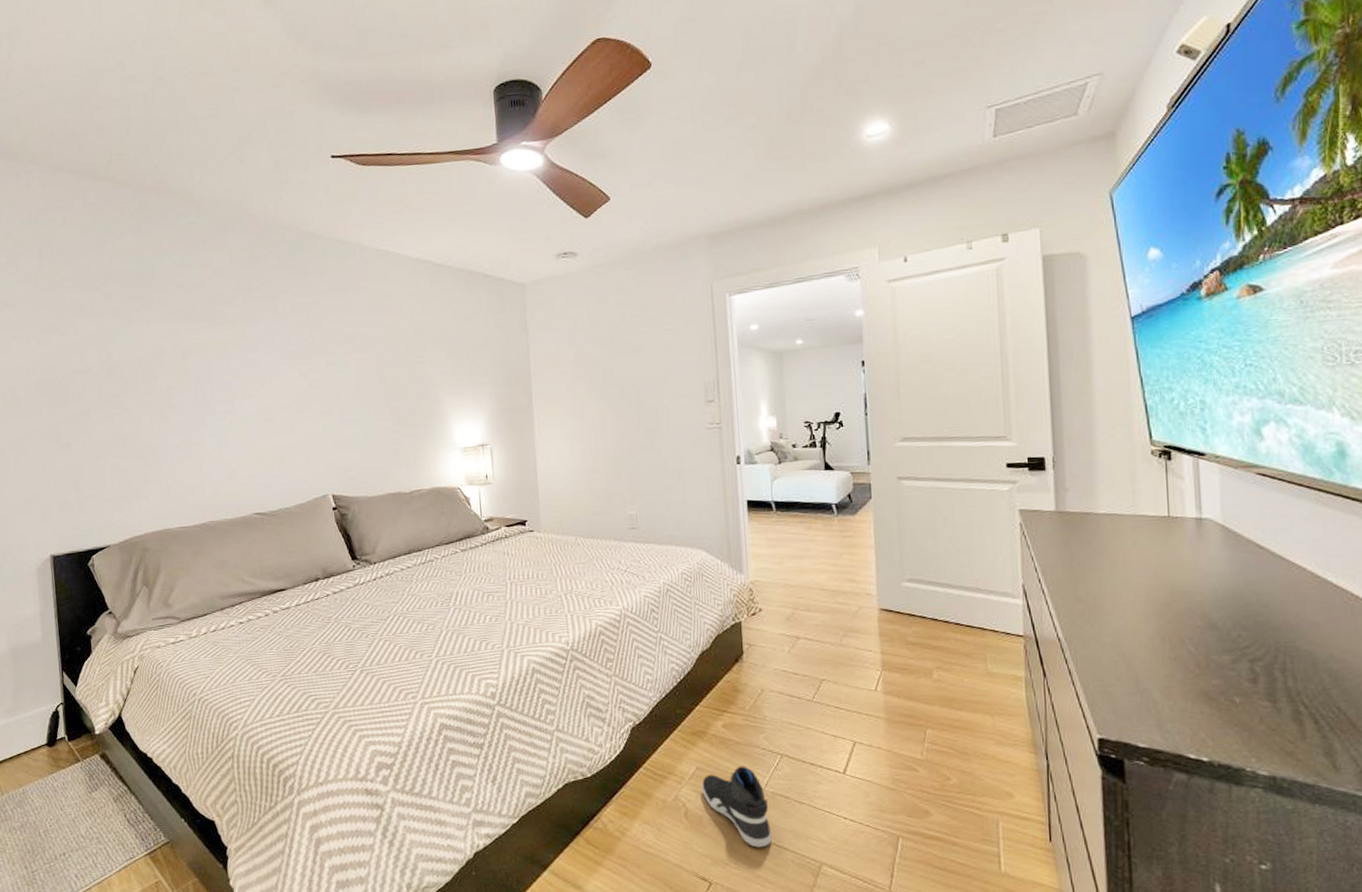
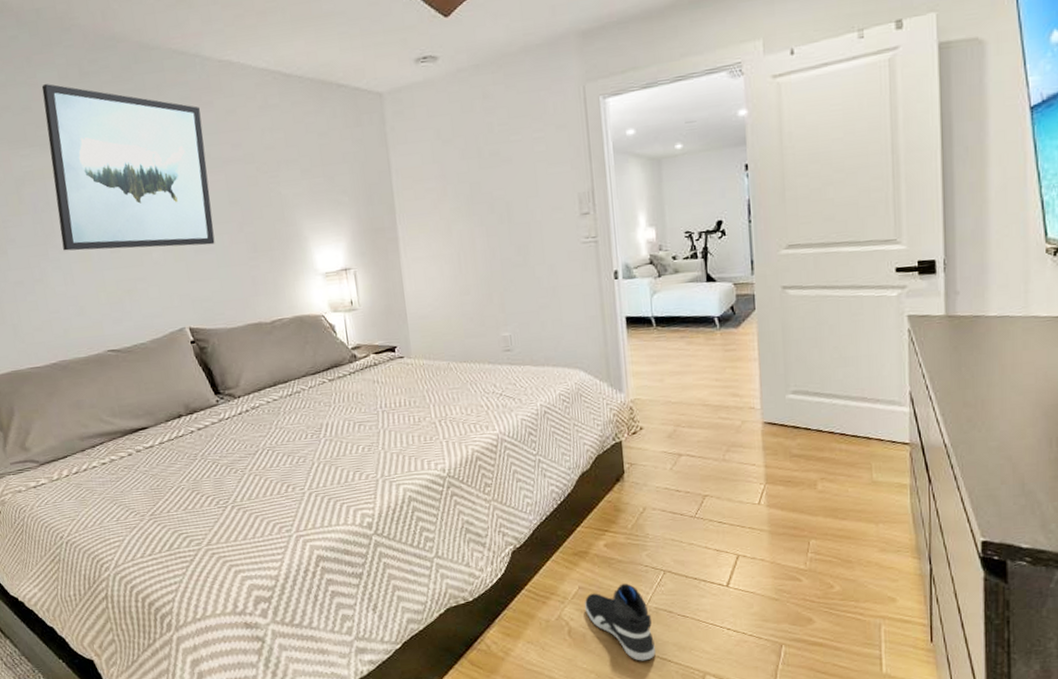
wall art: none [214,265,362,418] -> present [41,84,215,251]

